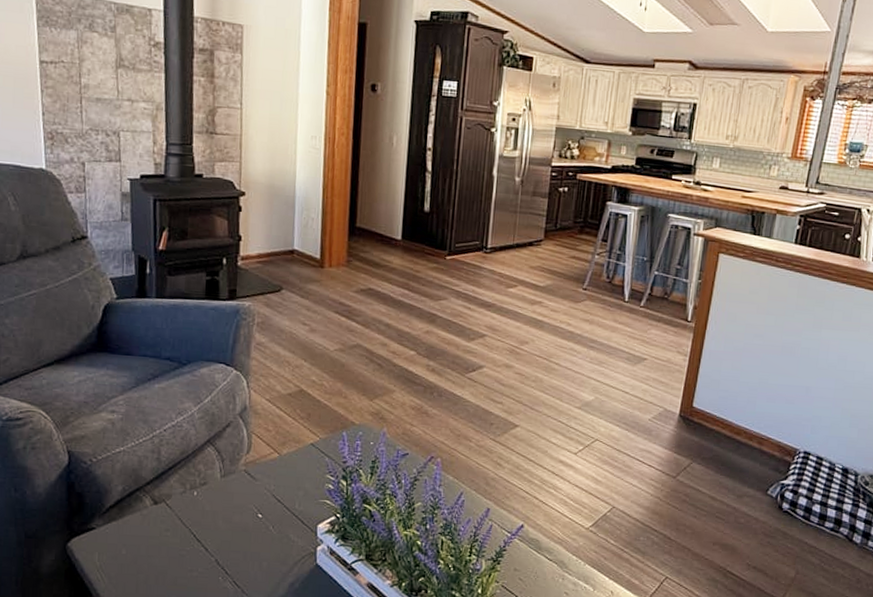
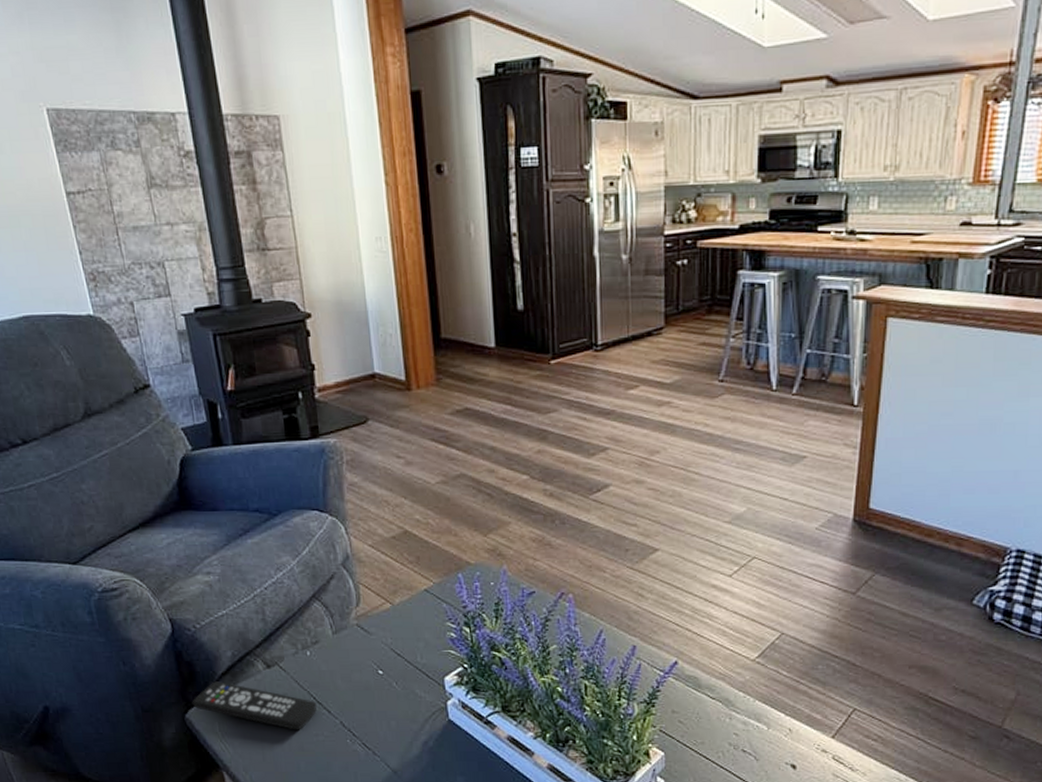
remote control: none [76,513,196,565] -> present [191,681,317,730]

